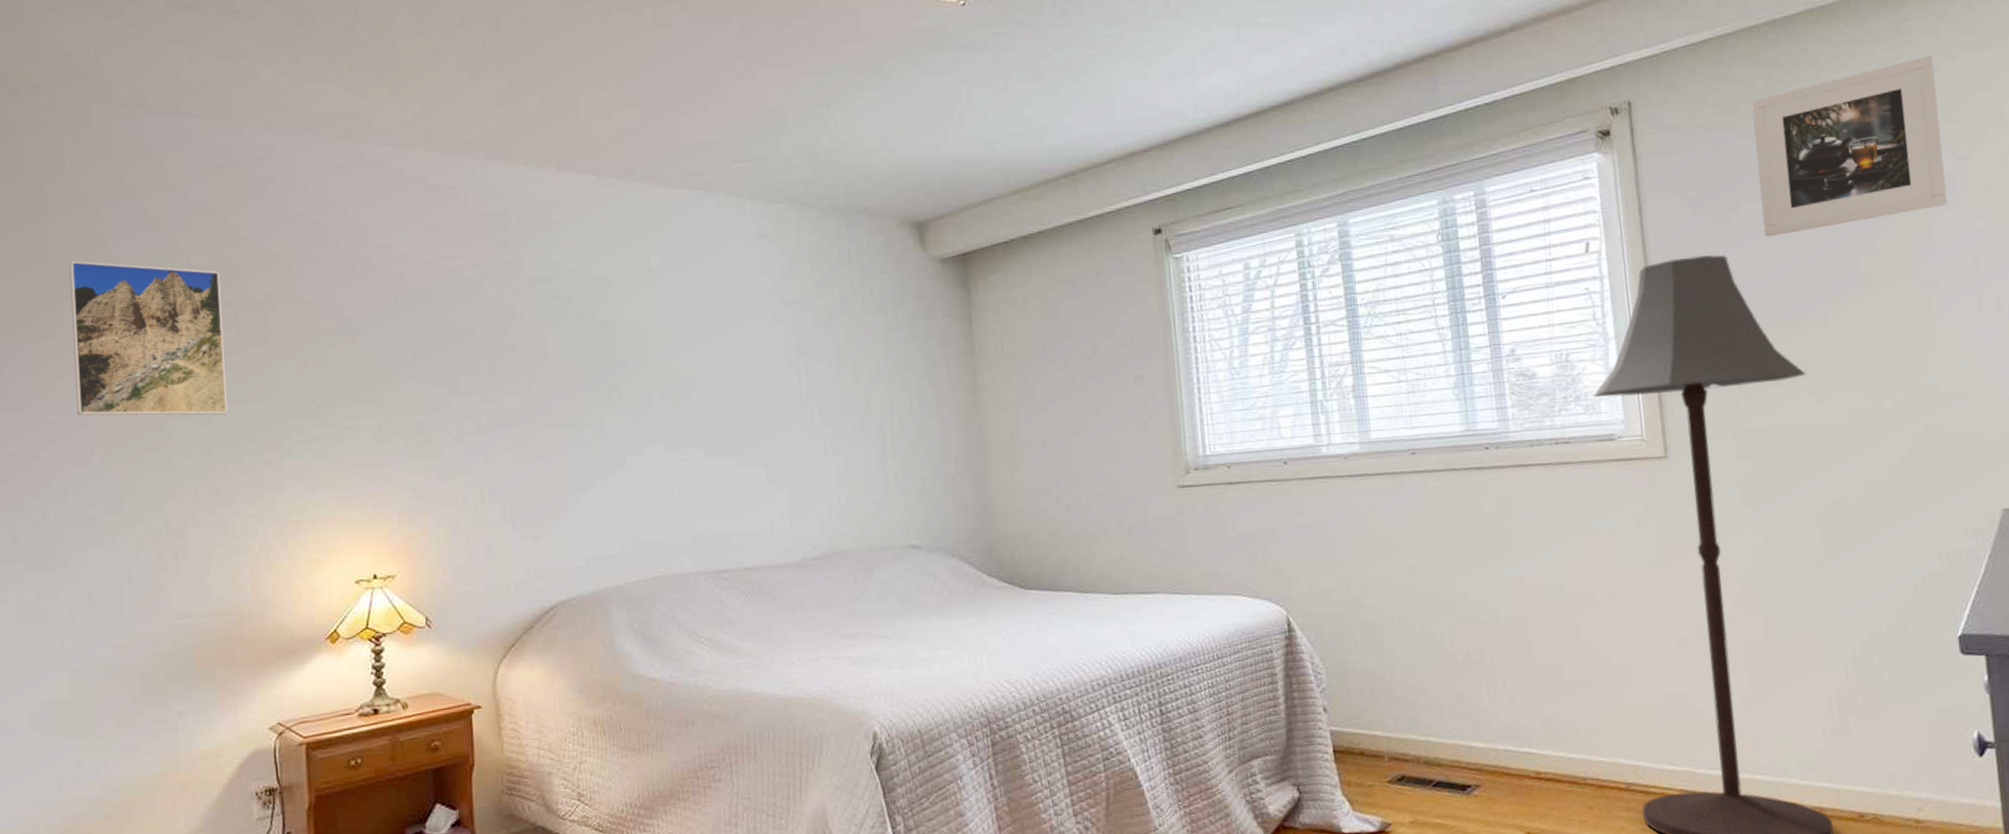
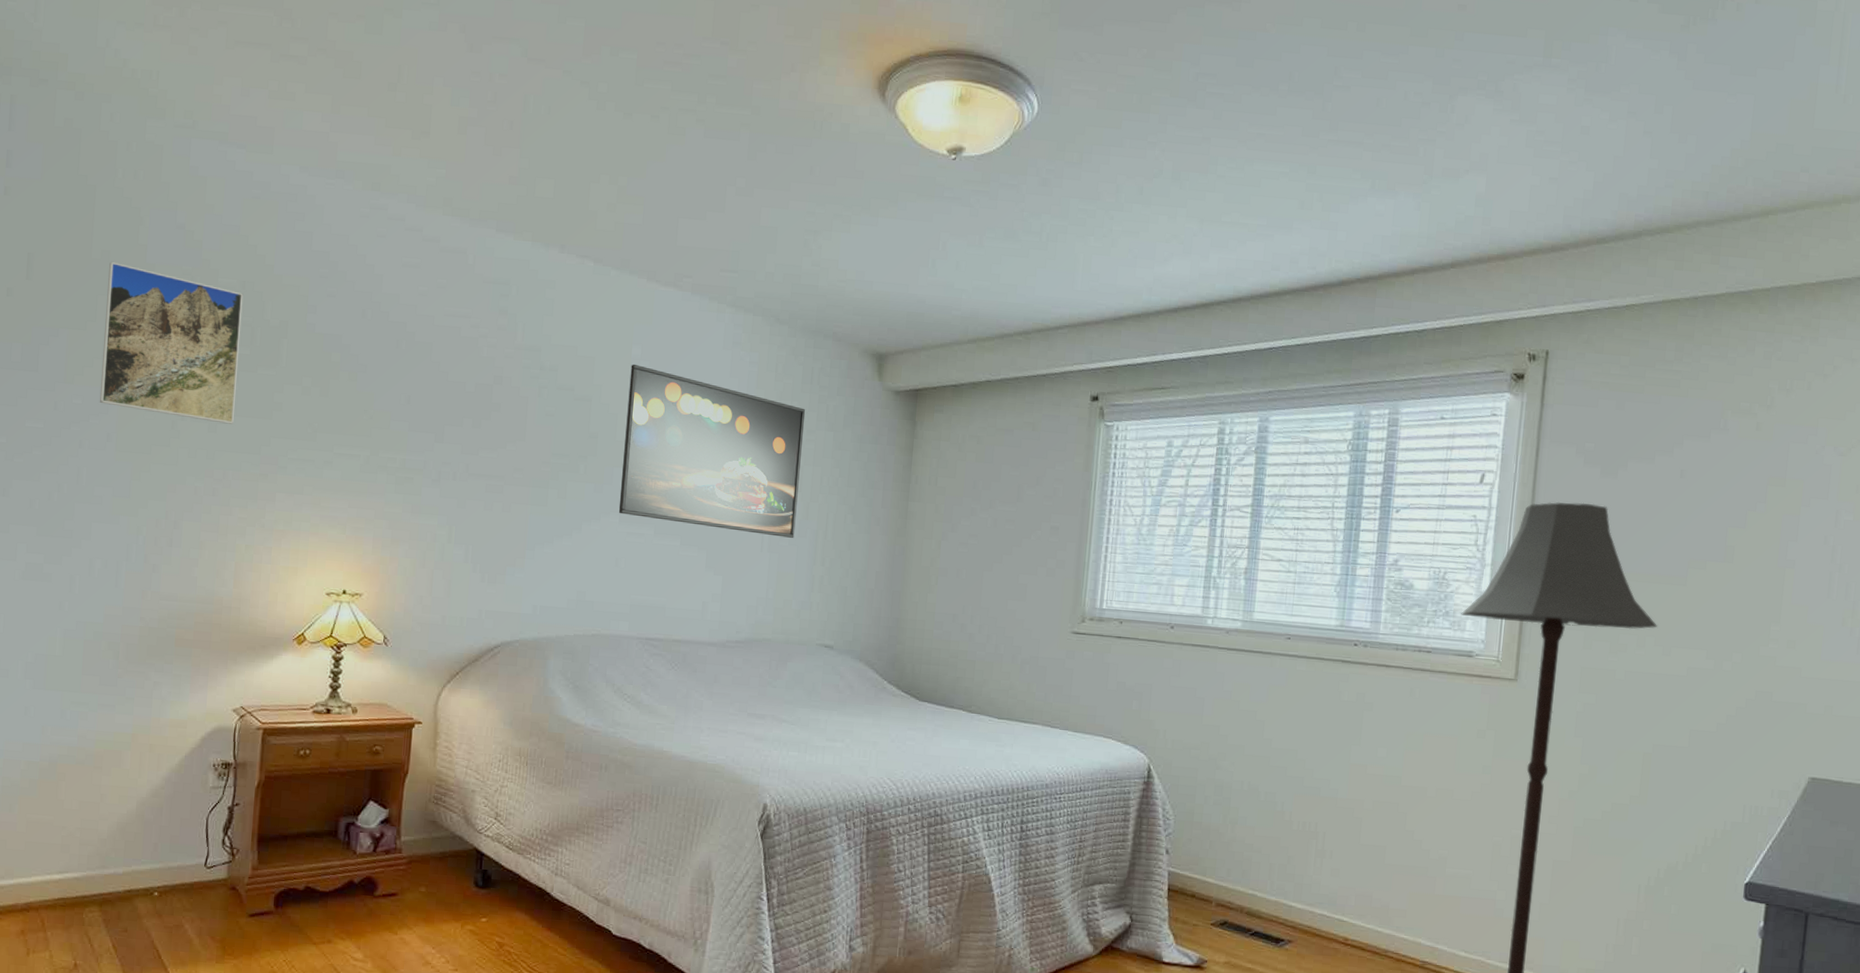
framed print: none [652,276,859,441] -> present [618,364,806,538]
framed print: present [1752,56,1947,237] -> none [1646,354,1835,497]

